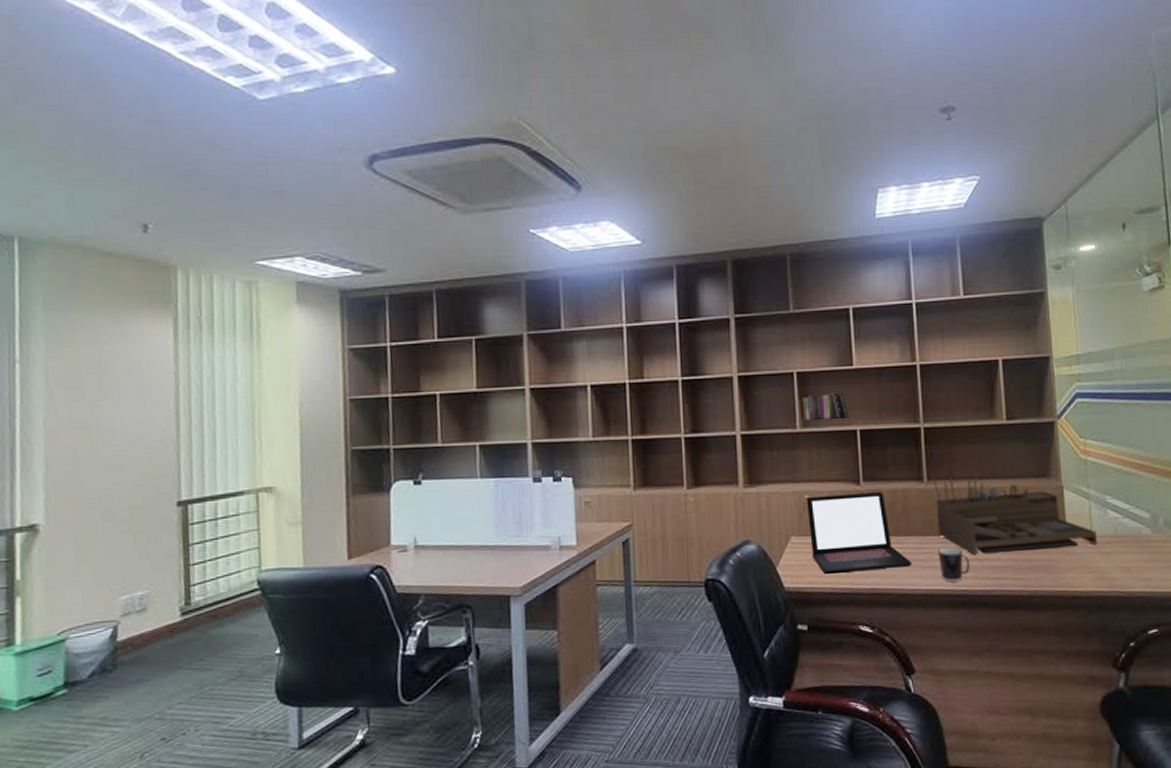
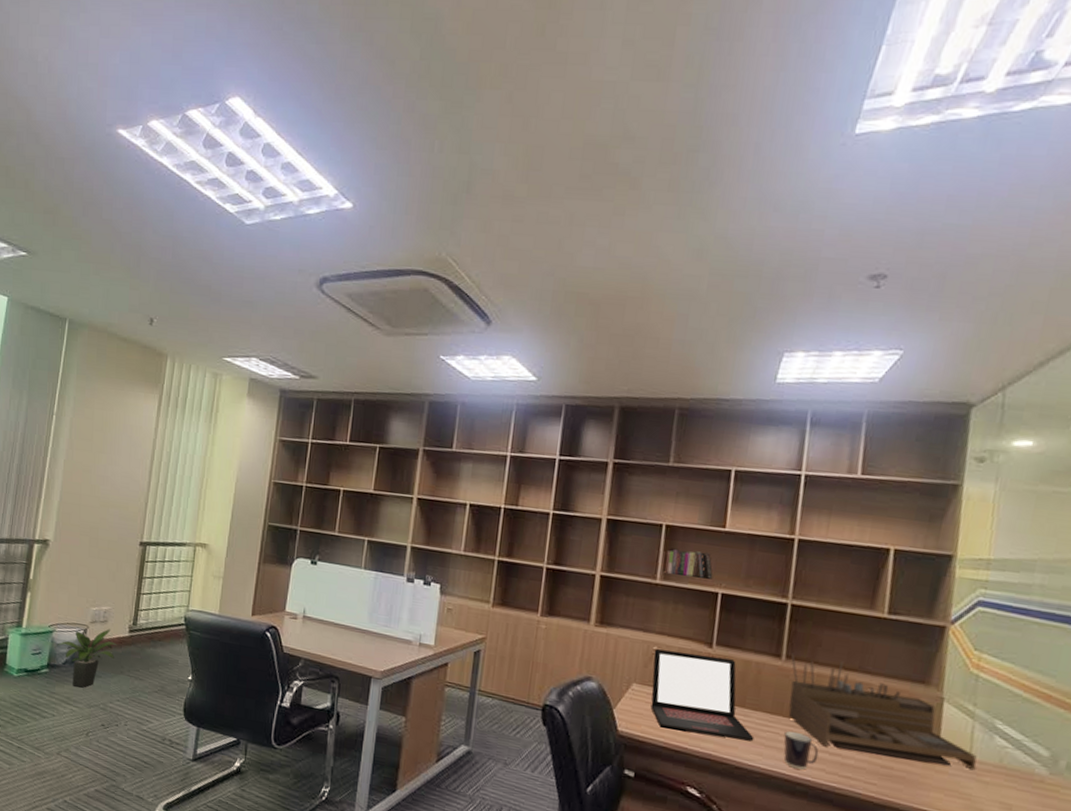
potted plant: none [75,618,167,702] -> present [57,629,117,688]

